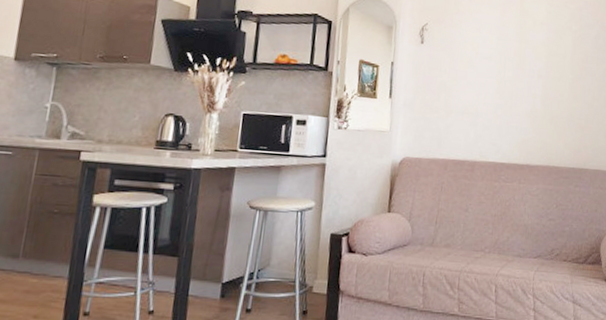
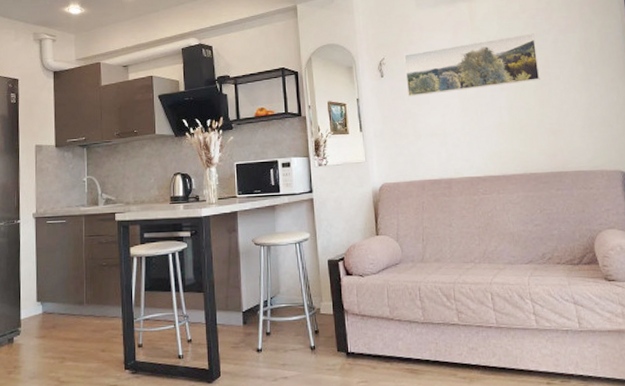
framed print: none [446,23,579,74] -> present [404,33,540,97]

